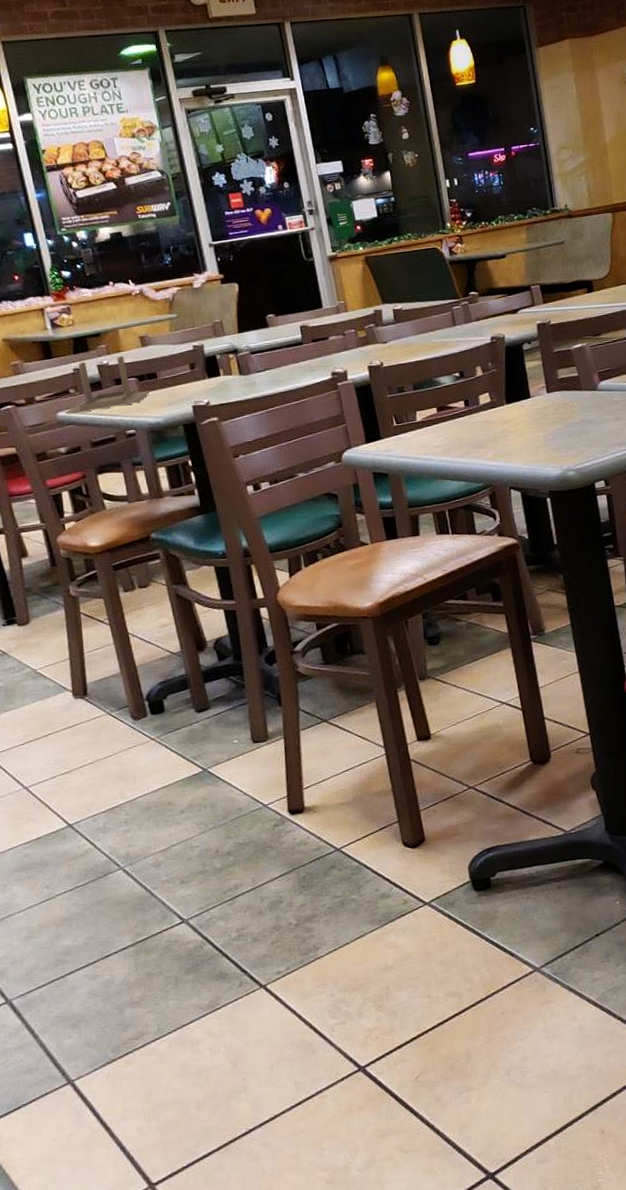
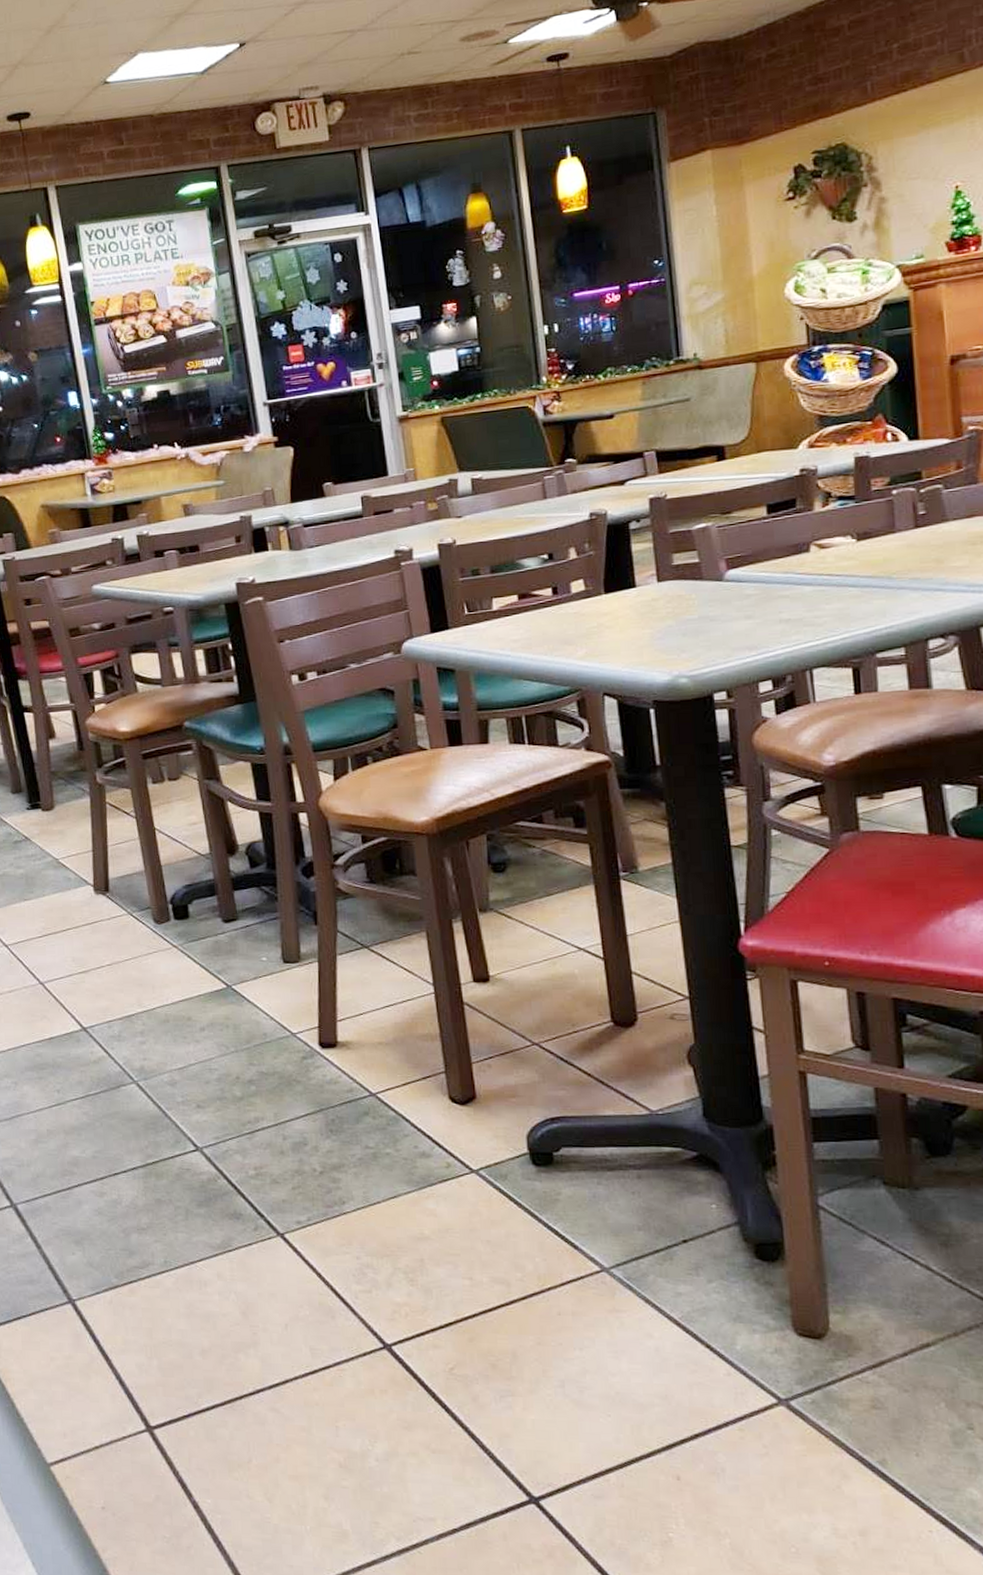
napkin holder: present [66,355,151,414] -> none [102,525,191,588]

